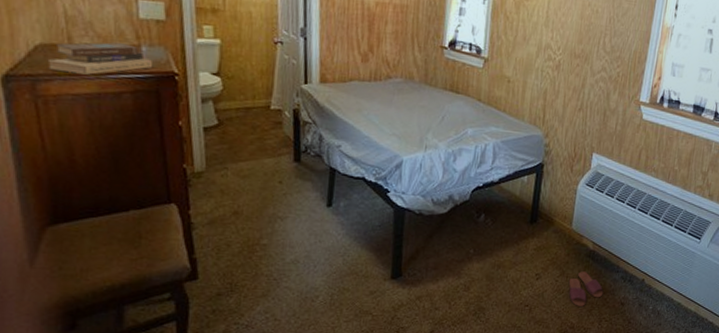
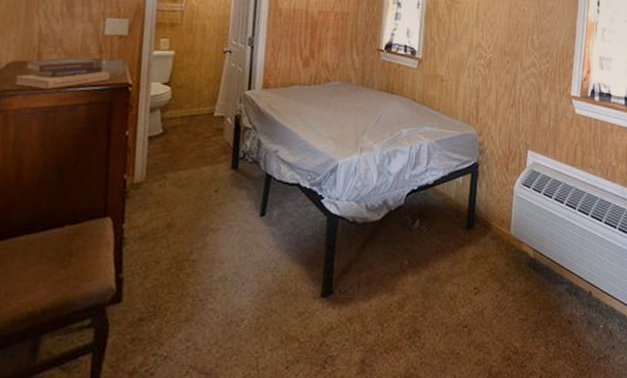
slippers: present [568,271,604,306] -> none [509,284,548,326]

